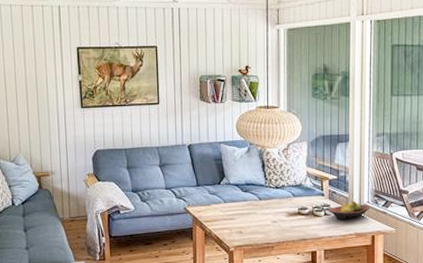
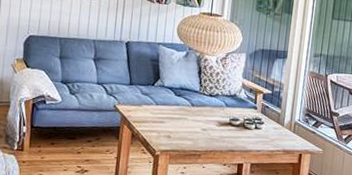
fruit bowl: present [328,201,370,220] -> none [259,117,300,136]

